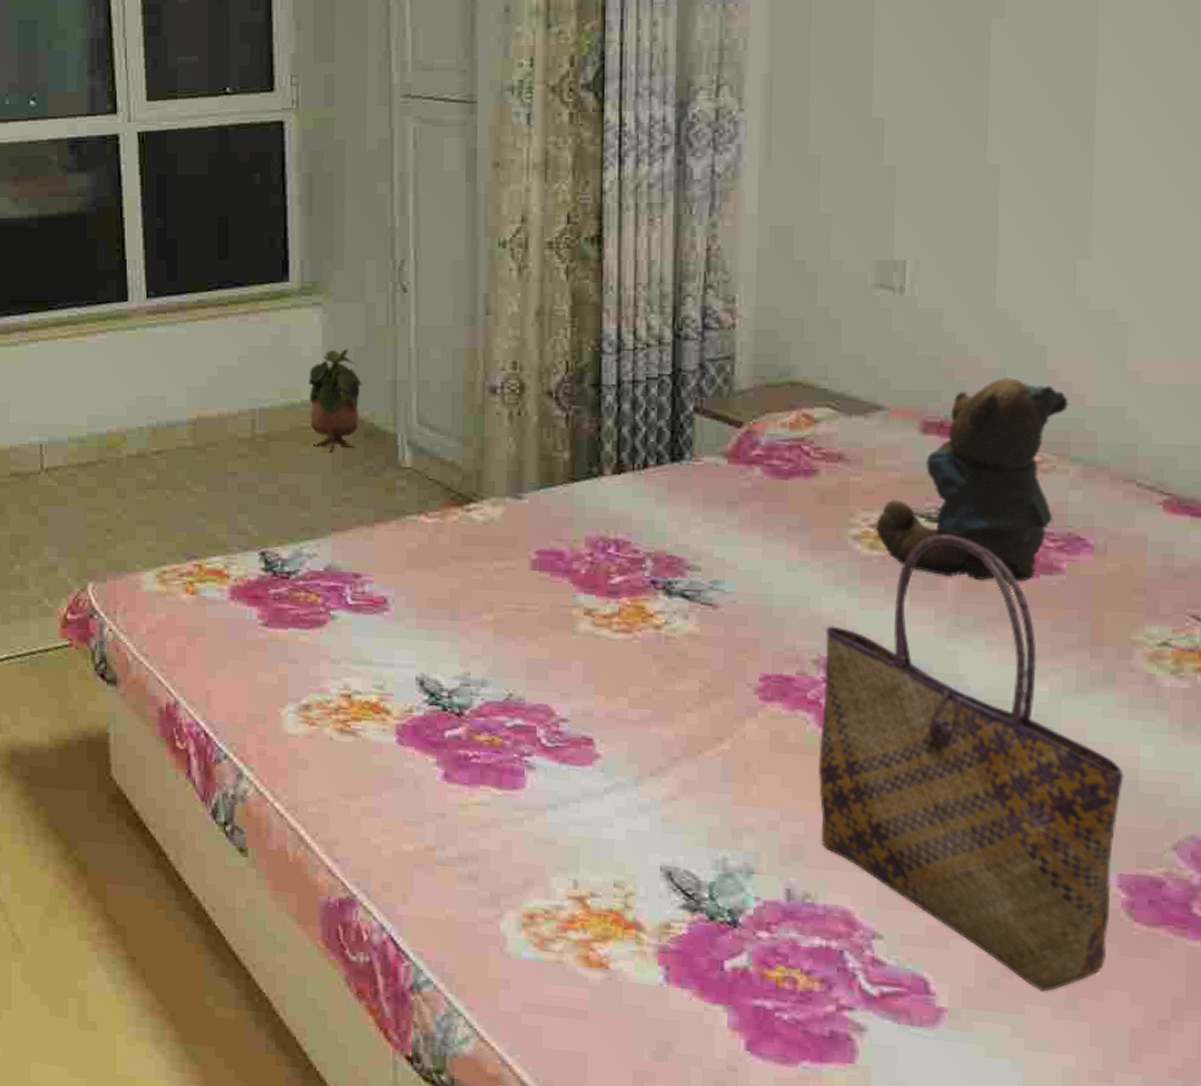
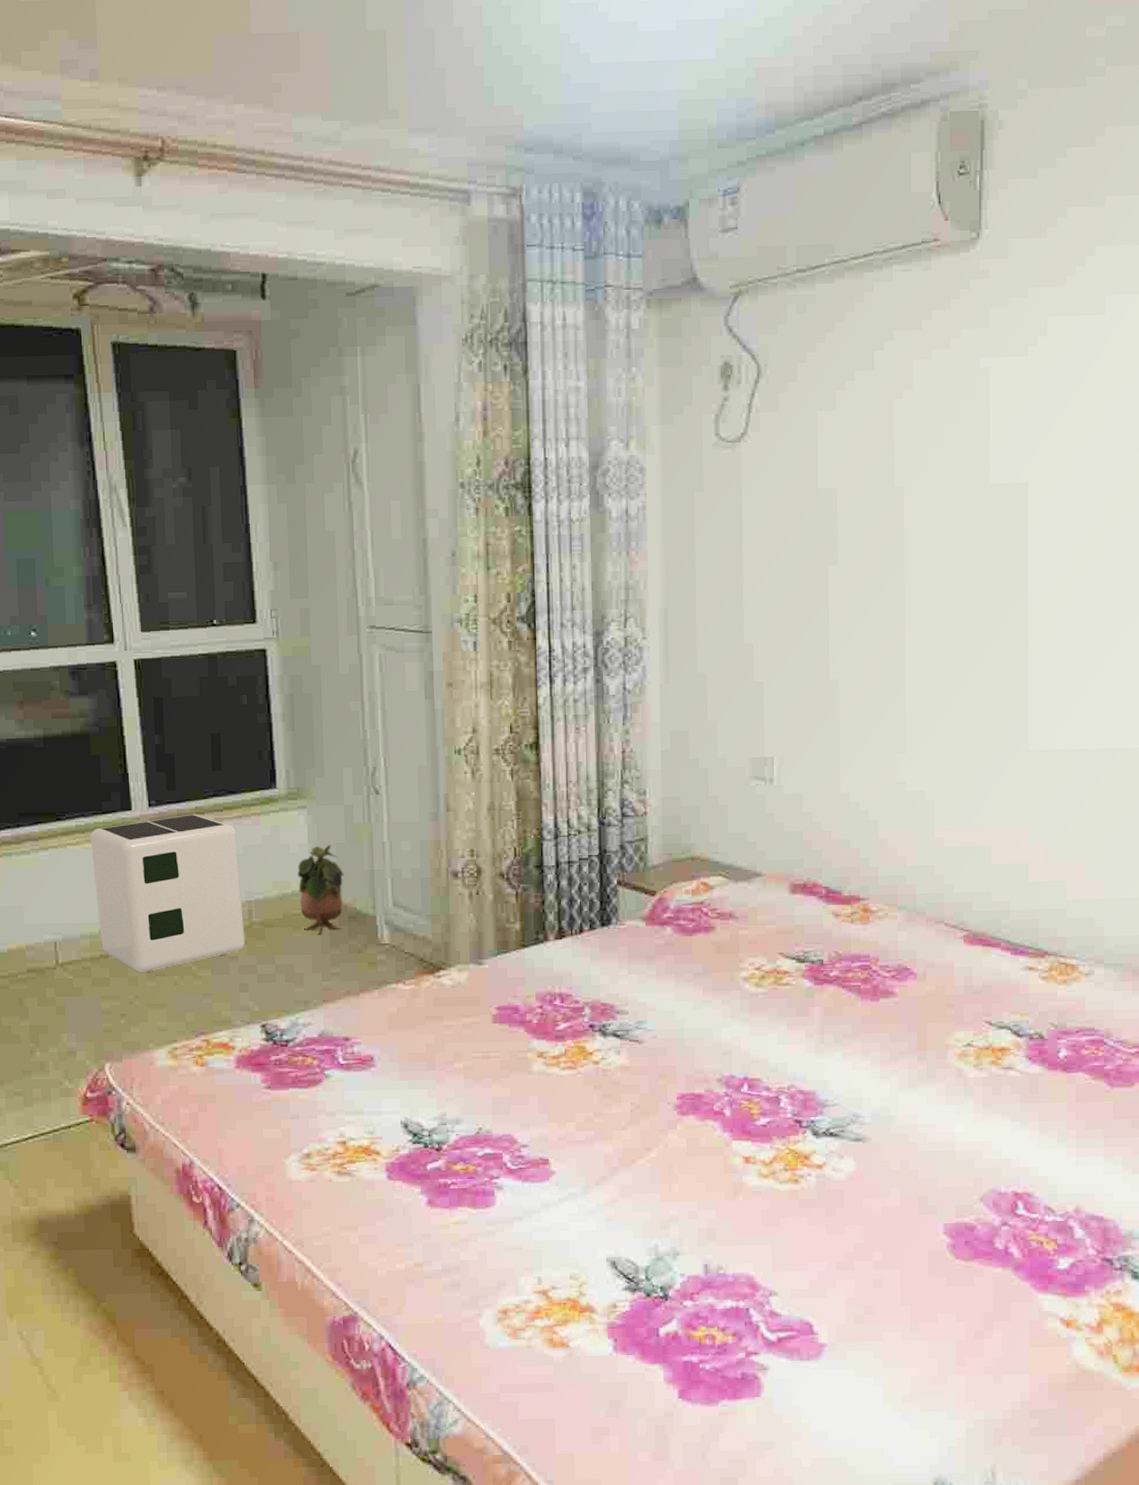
air purifier: none [83,307,247,485] -> present [91,813,246,973]
tote bag: present [818,534,1124,992] -> none [724,971,945,1321]
teddy bear: present [875,377,1069,582] -> none [759,846,895,1006]

